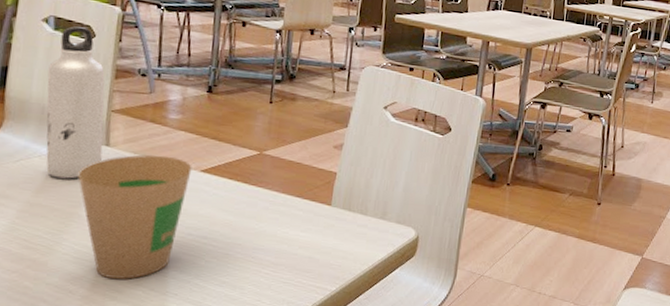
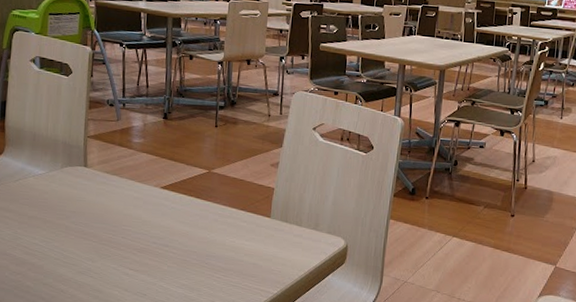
water bottle: present [46,26,105,179] -> none [36,65,82,196]
paper cup: present [78,155,192,279] -> none [64,174,154,281]

